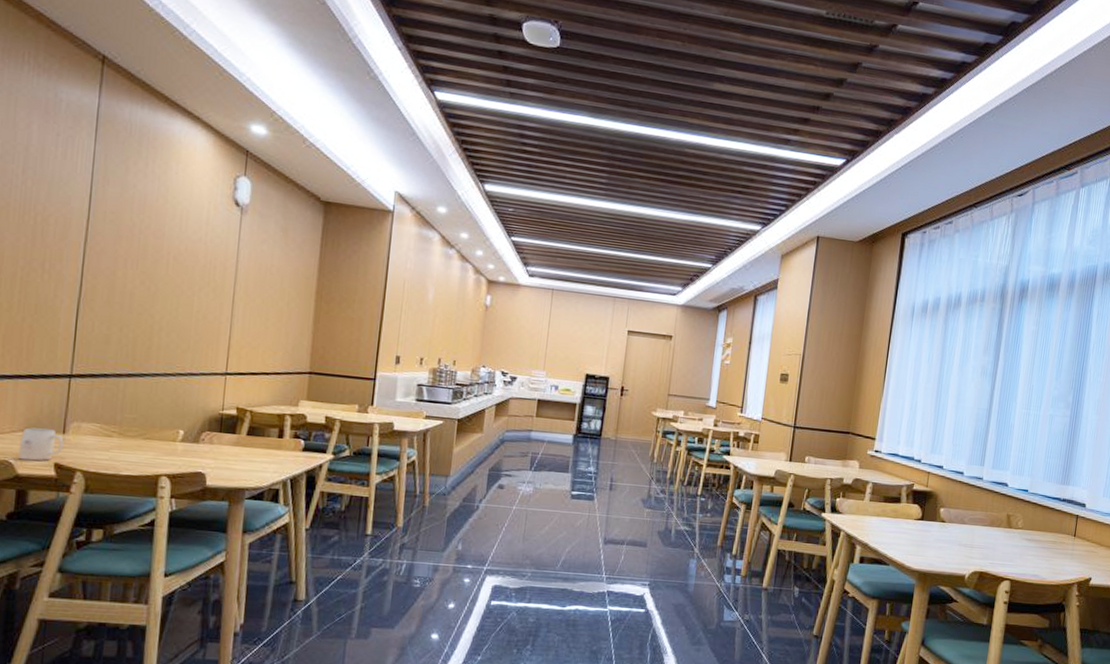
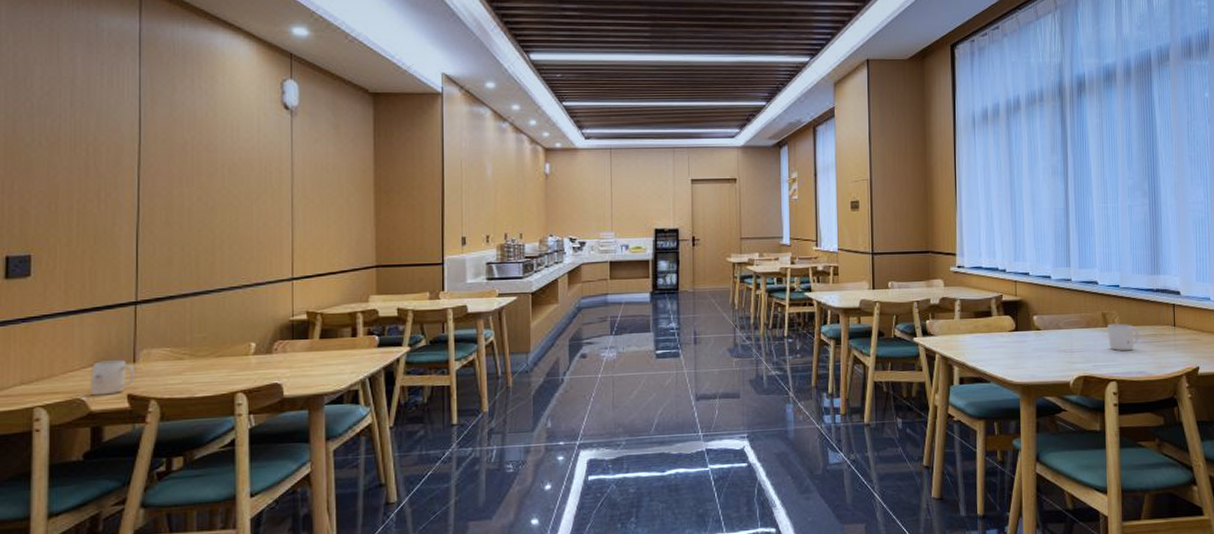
mug: none [1009,525,1040,554] -> present [1107,323,1139,351]

